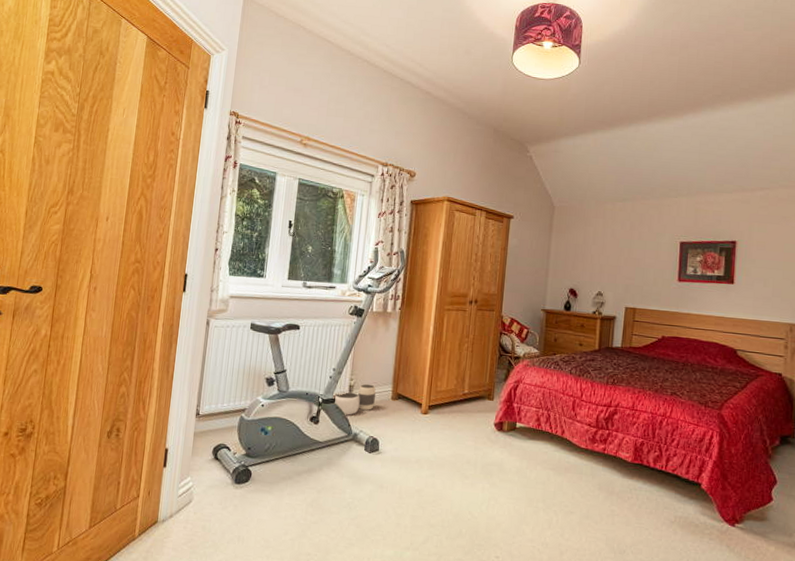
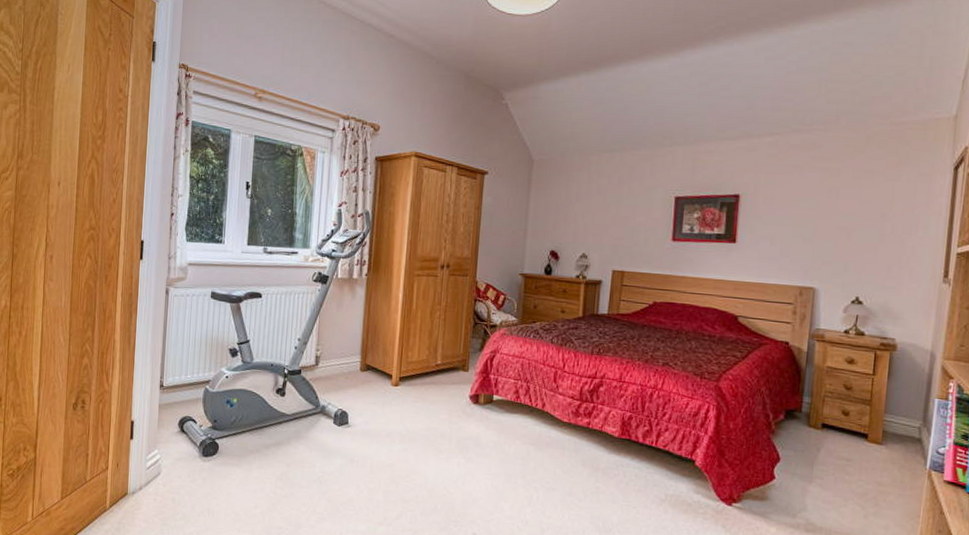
waste basket: present [333,383,376,415] -> none [299,354,343,387]

